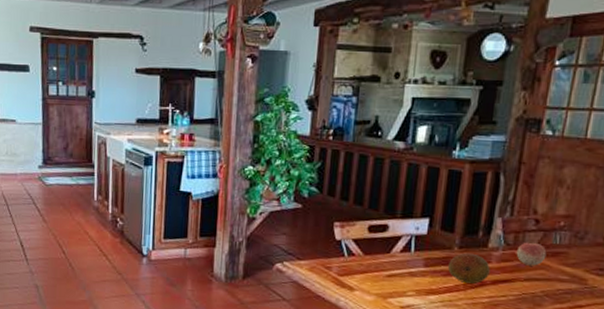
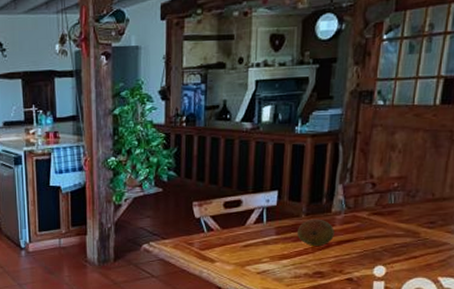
fruit: present [516,242,547,266] -> none [356,204,384,225]

